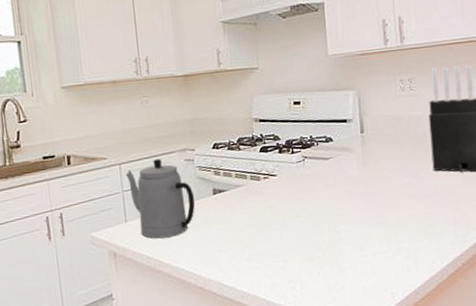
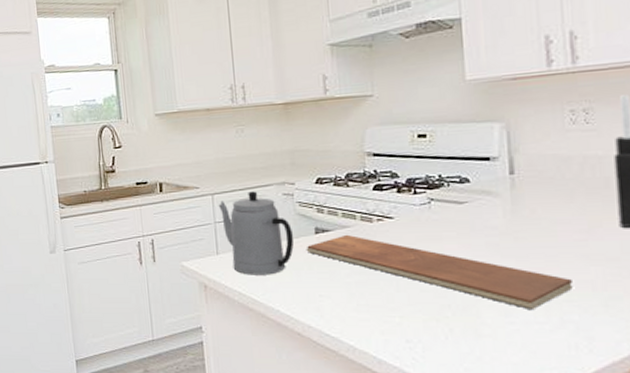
chopping board: none [205,193,405,243] -> present [306,234,573,311]

